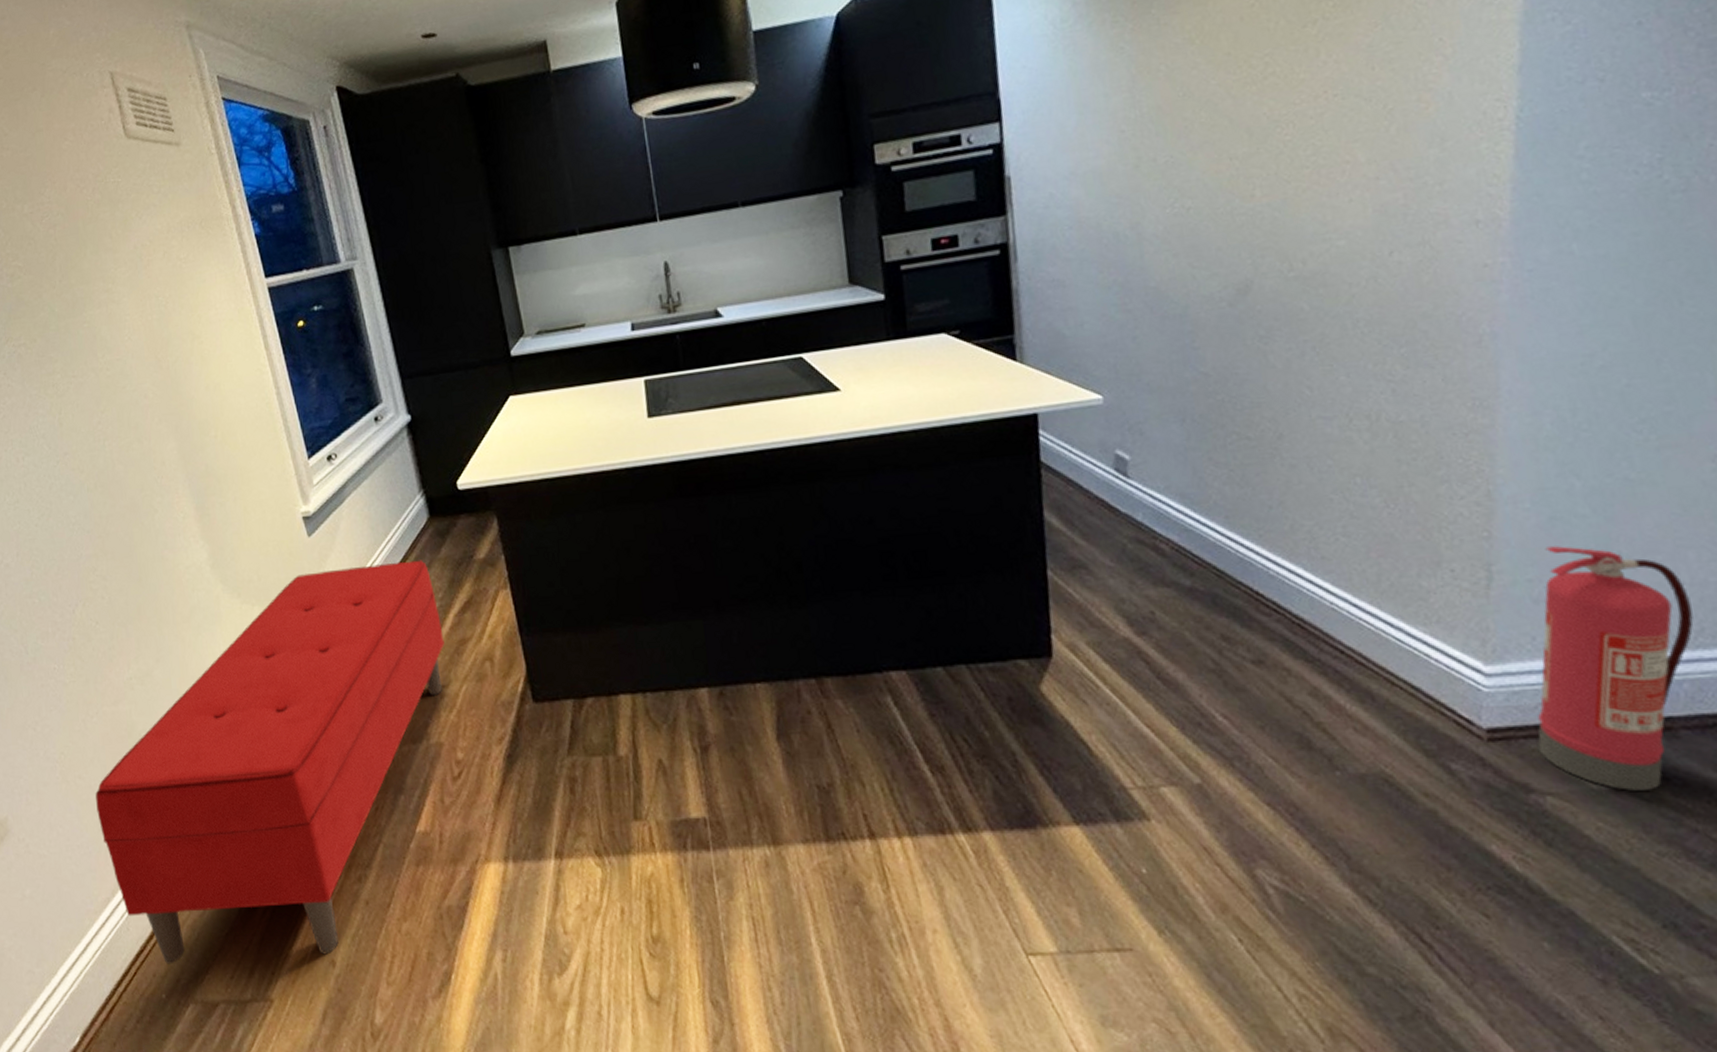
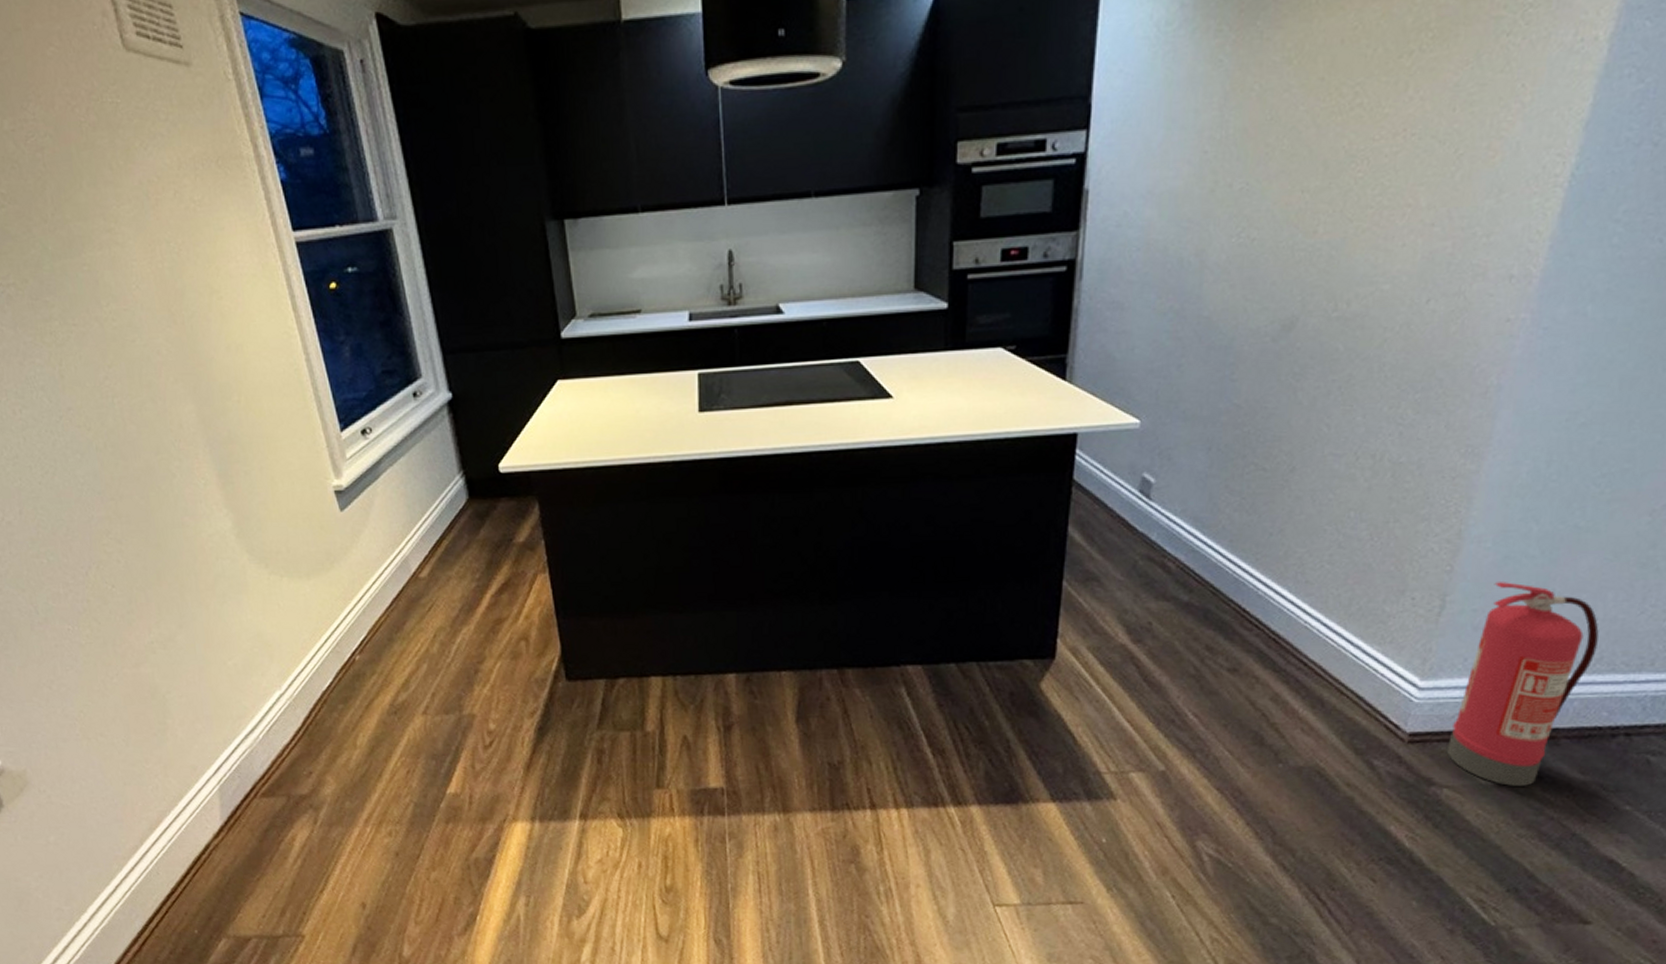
bench: present [95,560,445,964] -> none [119,540,480,904]

